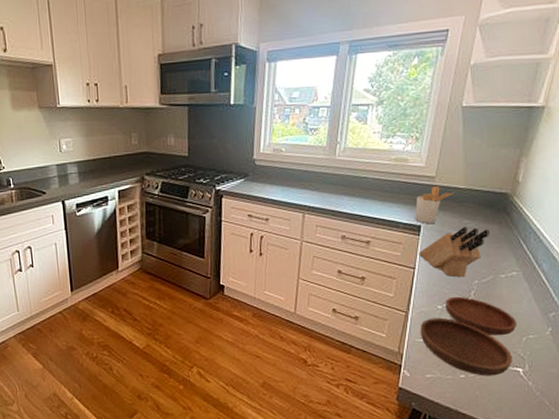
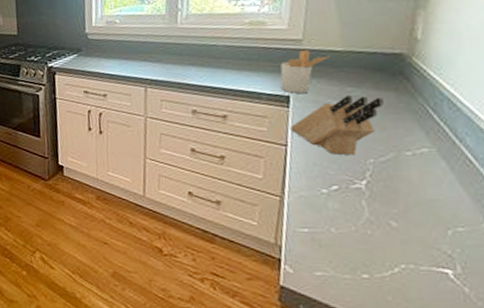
bowl: present [420,296,518,376] -> none [300,178,438,278]

